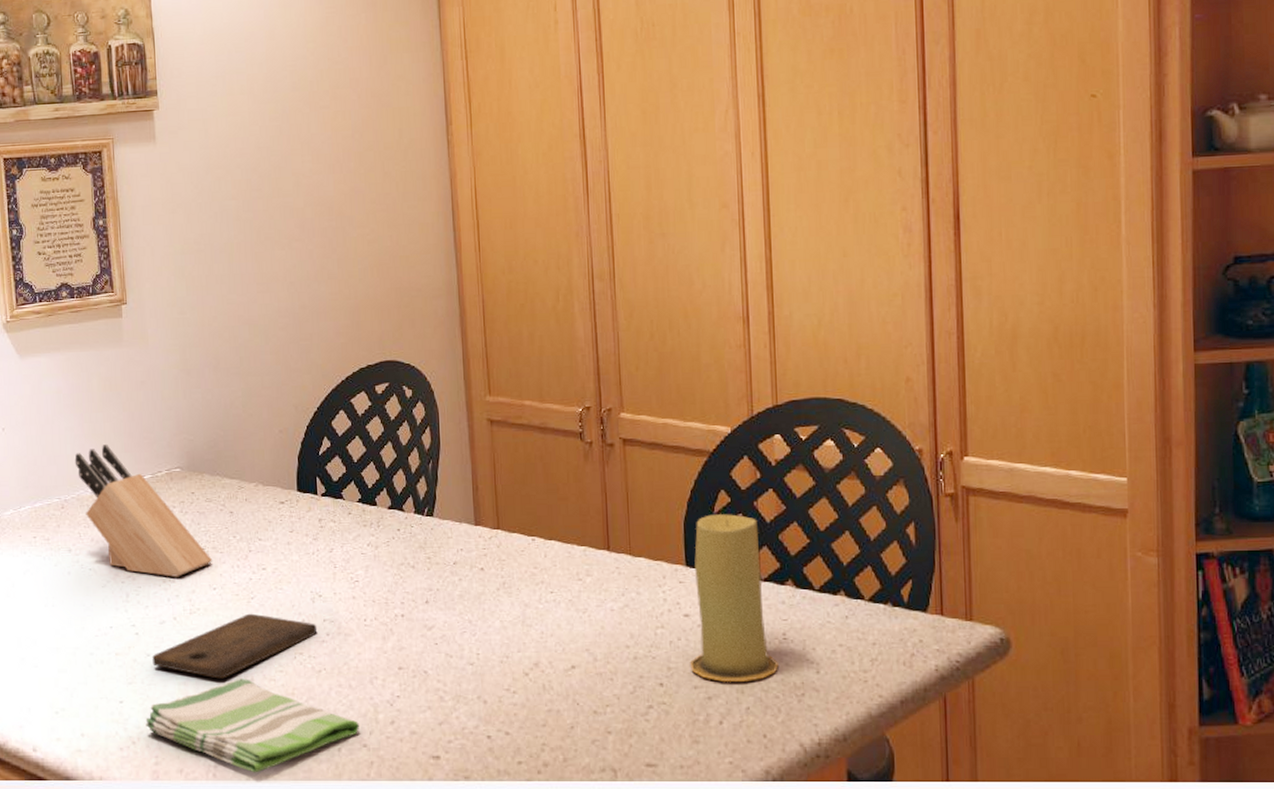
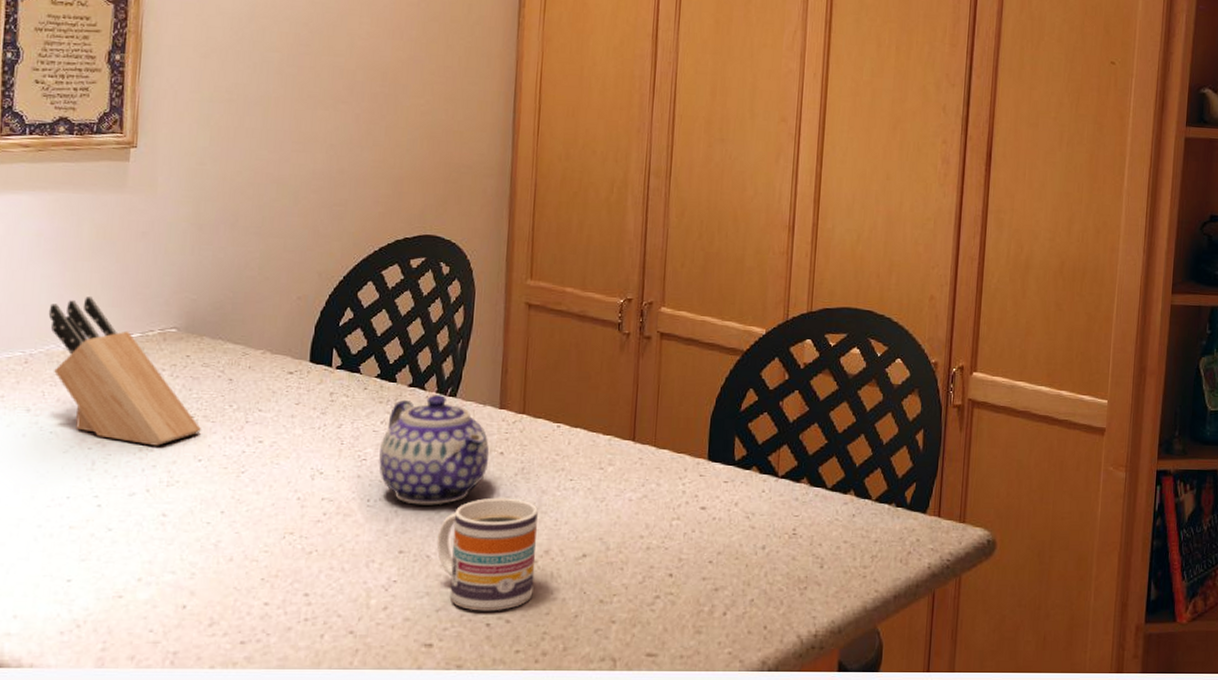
dish towel: present [145,679,359,773] -> none [96,558,348,661]
cutting board: present [152,613,318,679] -> none [114,488,314,558]
teapot: none [369,514,471,623] -> present [379,394,490,505]
mug: none [431,612,528,724] -> present [436,497,538,611]
candle: present [689,514,778,683] -> none [701,411,786,575]

